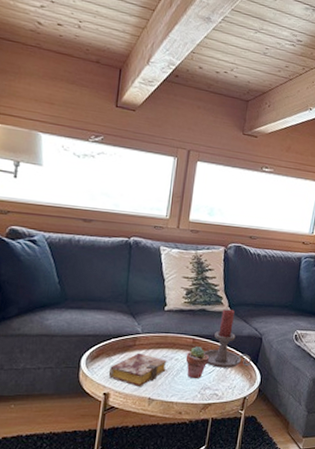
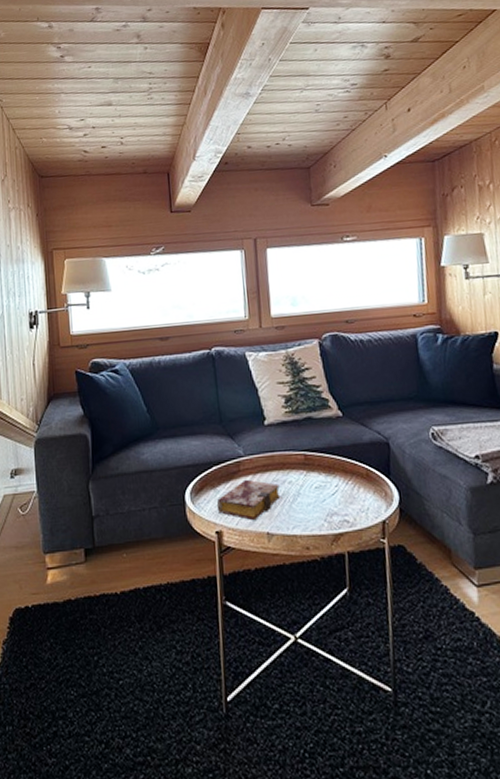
potted succulent: present [185,346,210,379] -> none [300,463,329,504]
candle holder: present [204,309,252,368] -> none [321,413,383,487]

